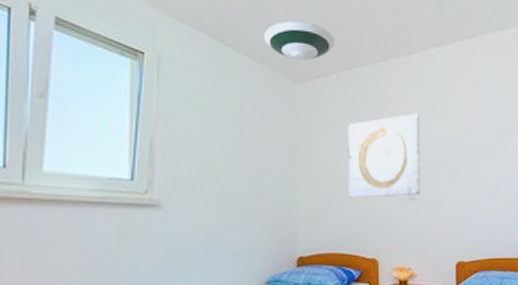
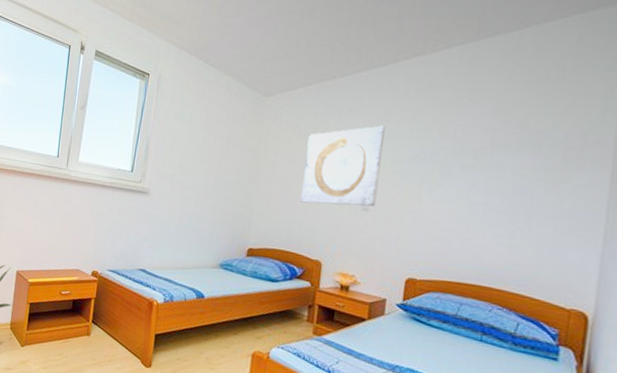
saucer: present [264,21,335,61] -> none [242,41,306,76]

